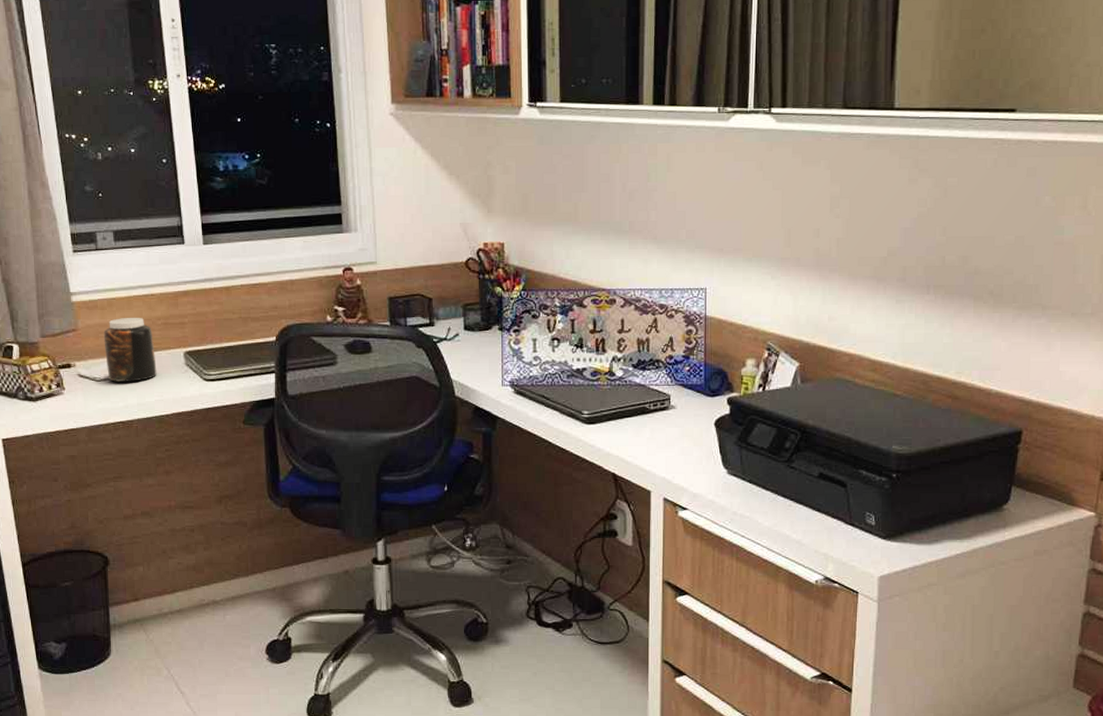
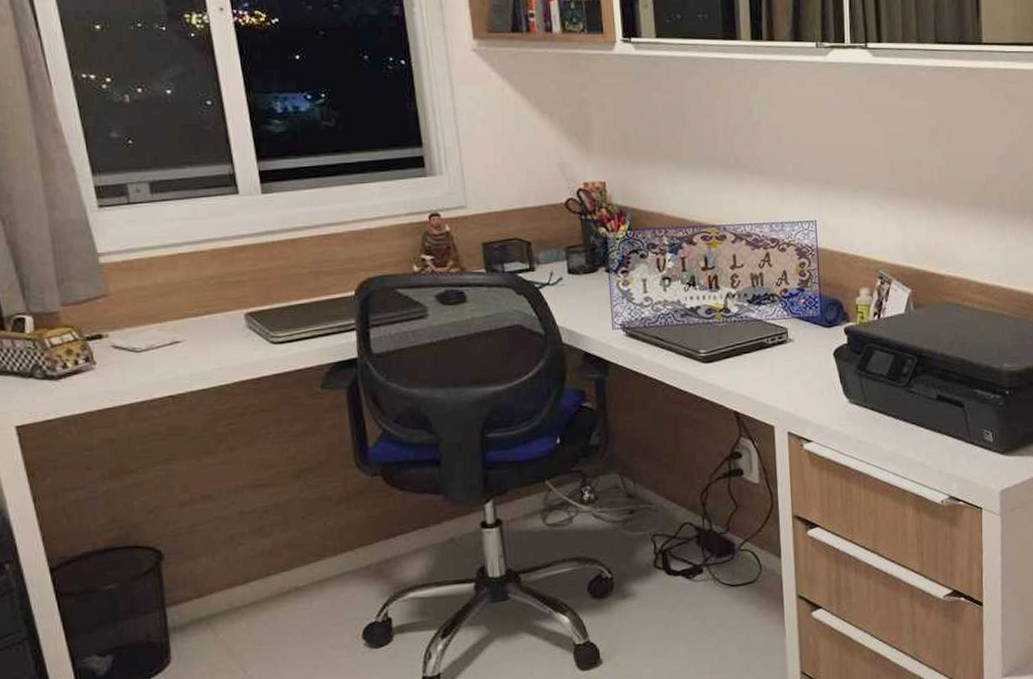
jar: present [103,318,157,382] -> none [142,278,213,352]

